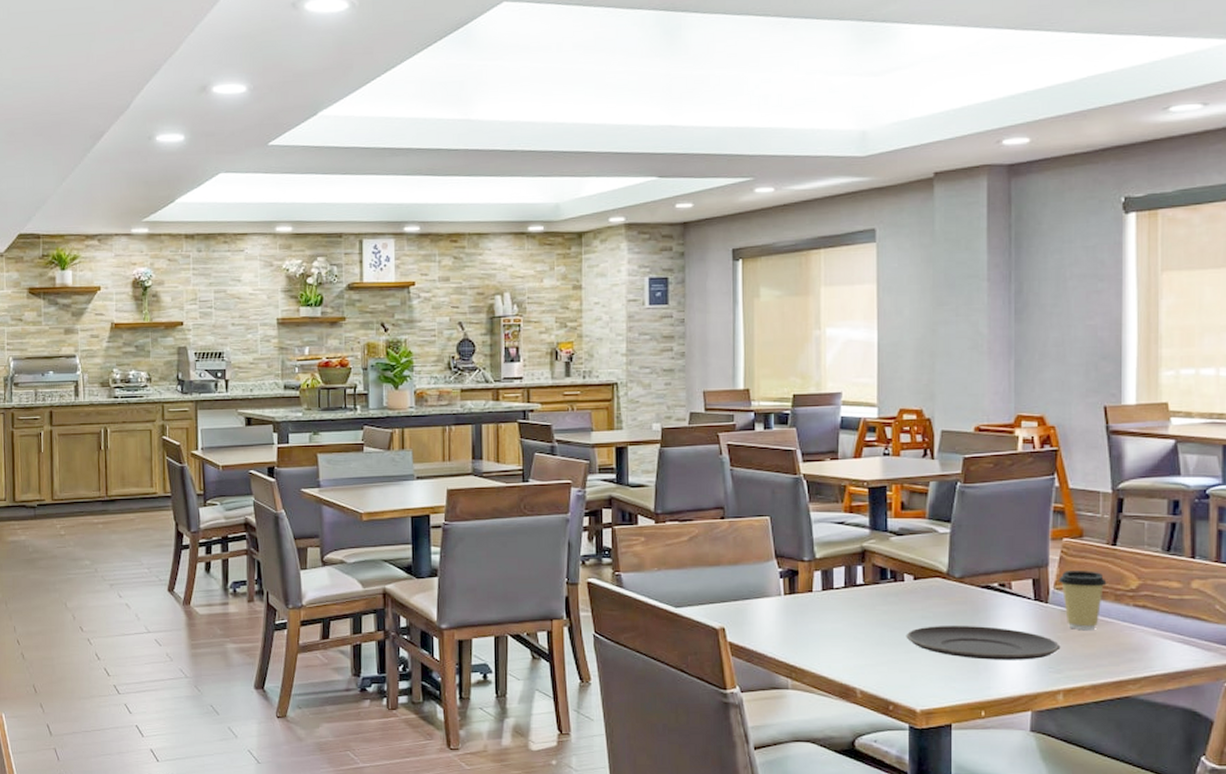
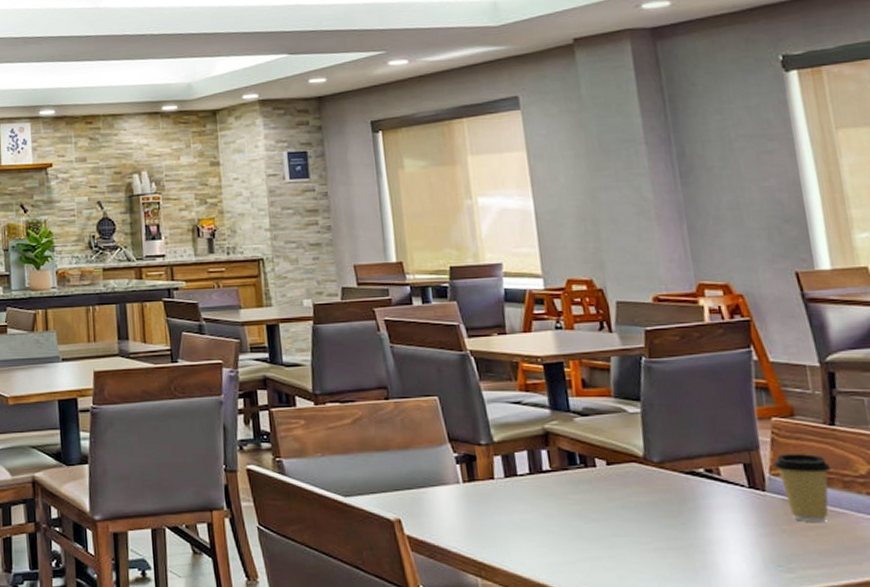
plate: present [906,626,1061,660] -> none [606,517,789,557]

